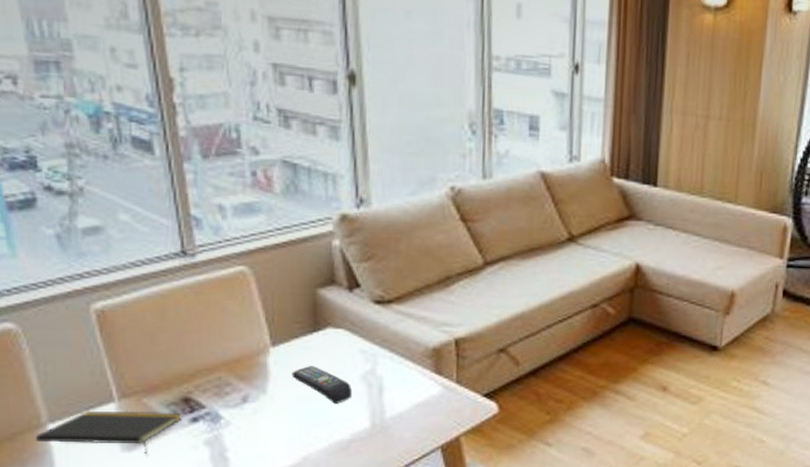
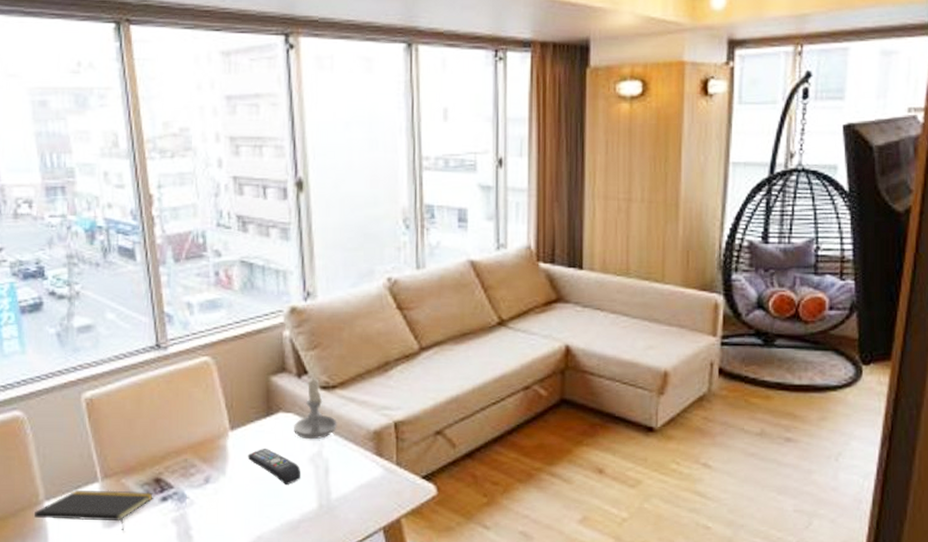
candle: none [344,290,393,357] -> present [294,376,337,440]

